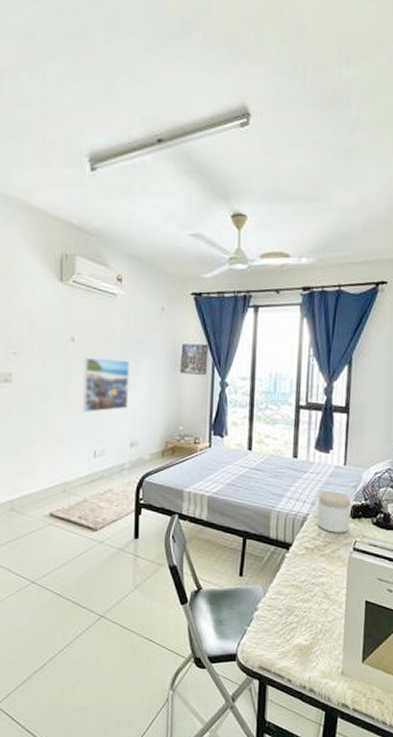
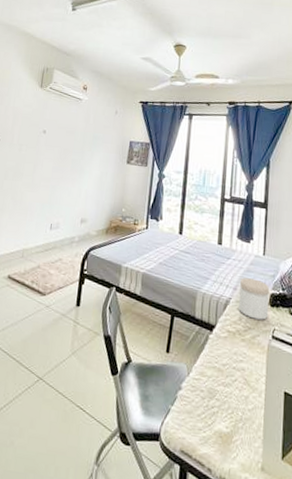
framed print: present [82,357,129,412] -> none [45,146,87,191]

